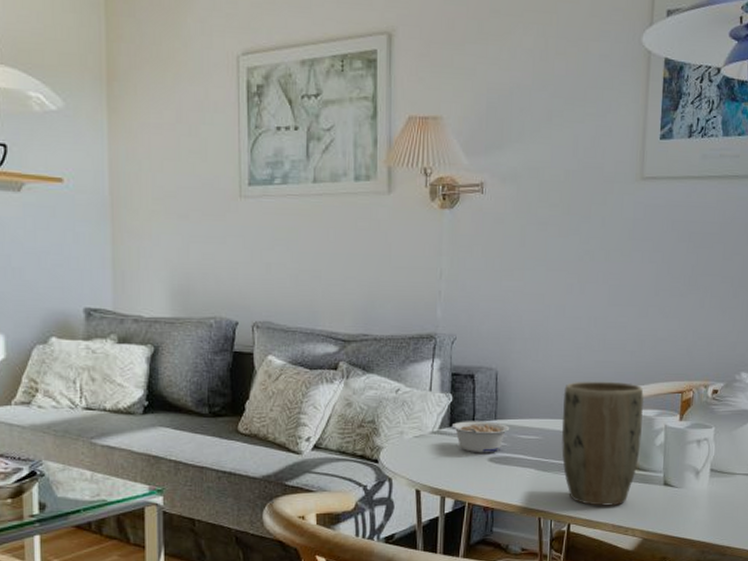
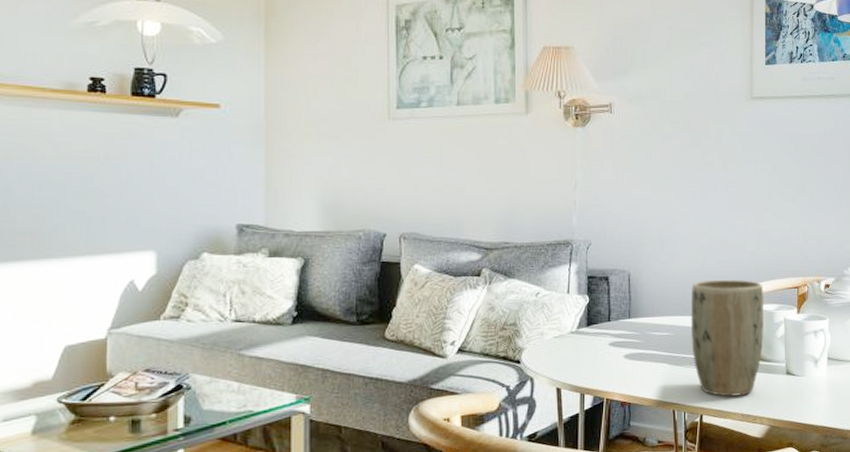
legume: present [451,421,510,453] -> none [588,320,643,351]

